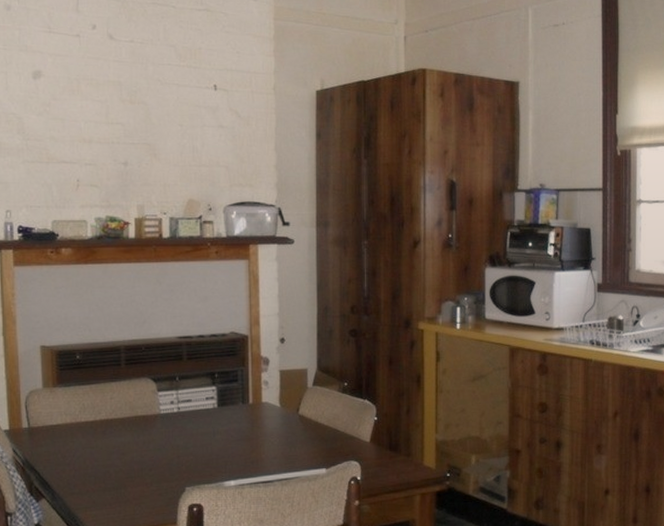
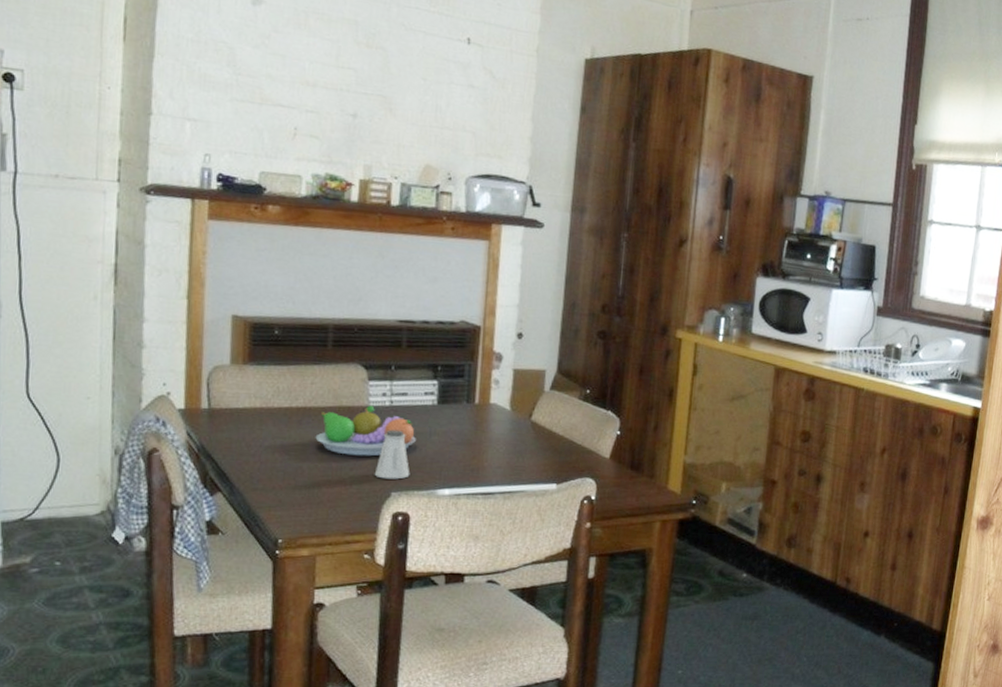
fruit bowl: none [118,413,202,458] -> present [315,405,416,457]
saltshaker: none [170,432,200,476] -> present [374,429,410,480]

